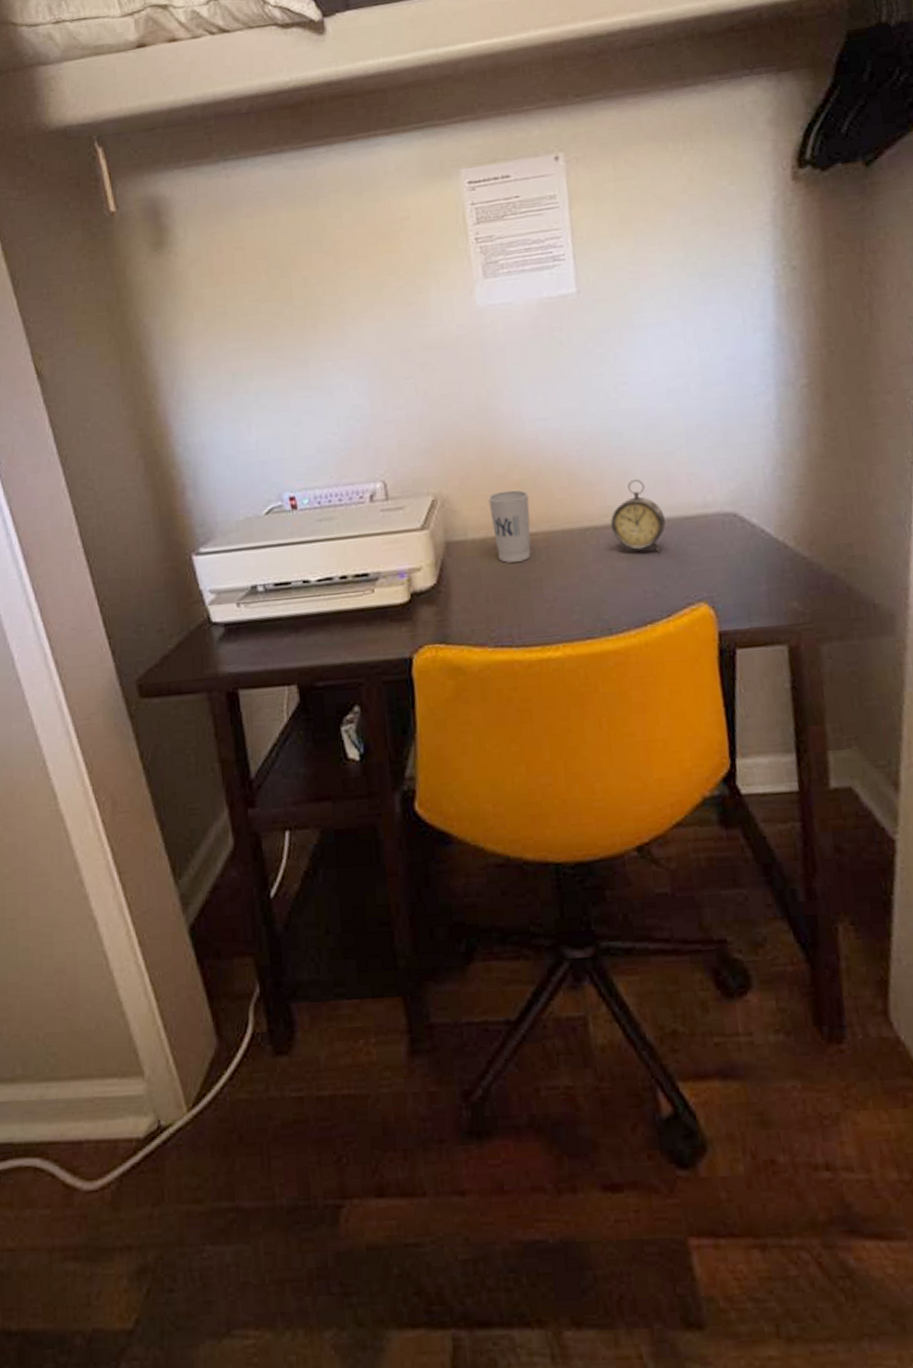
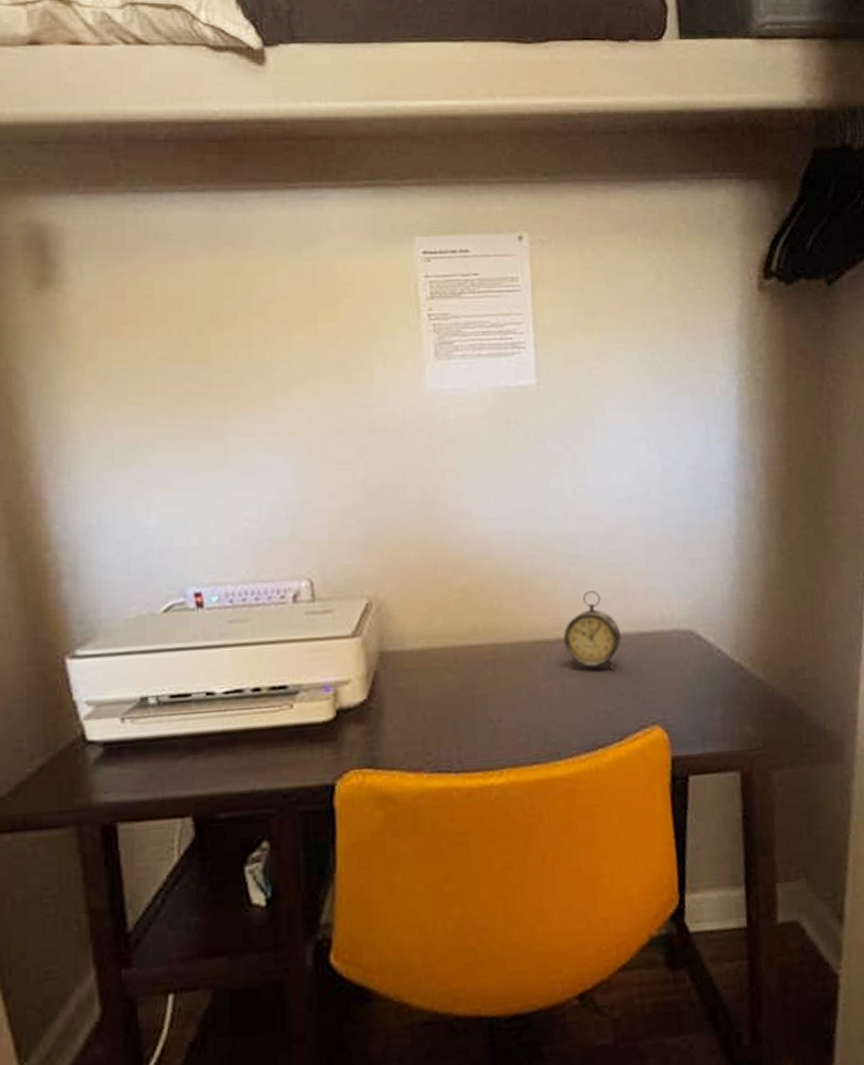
cup: present [488,489,531,564] -> none [430,596,477,678]

